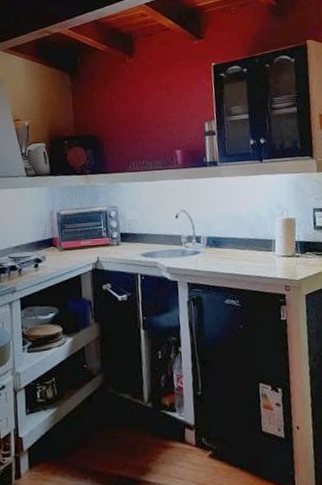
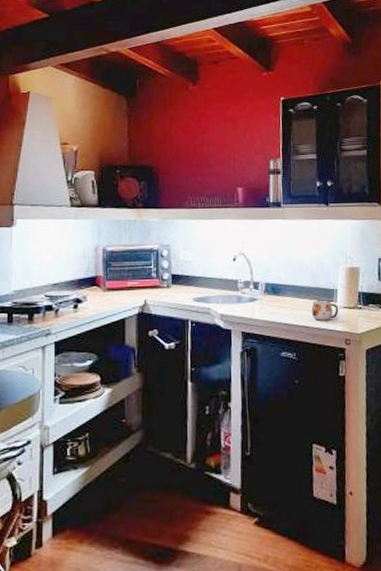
mug: none [251,249,278,270] -> present [311,300,339,321]

